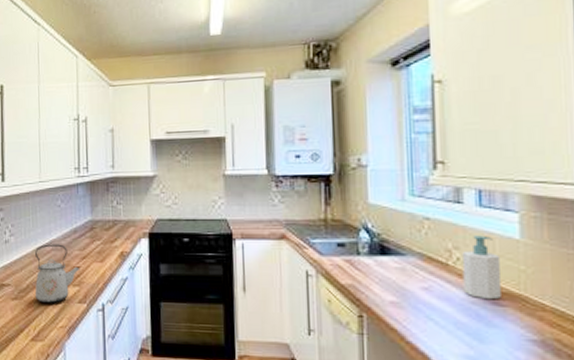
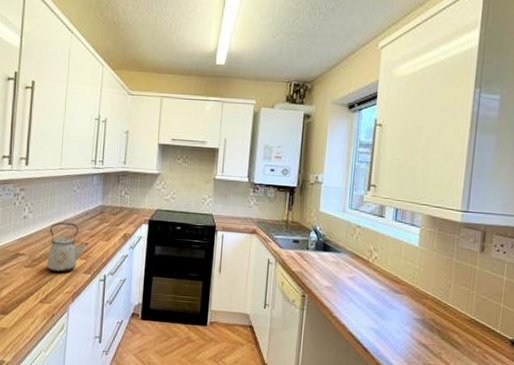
soap bottle: present [462,235,501,300] -> none [376,242,403,289]

